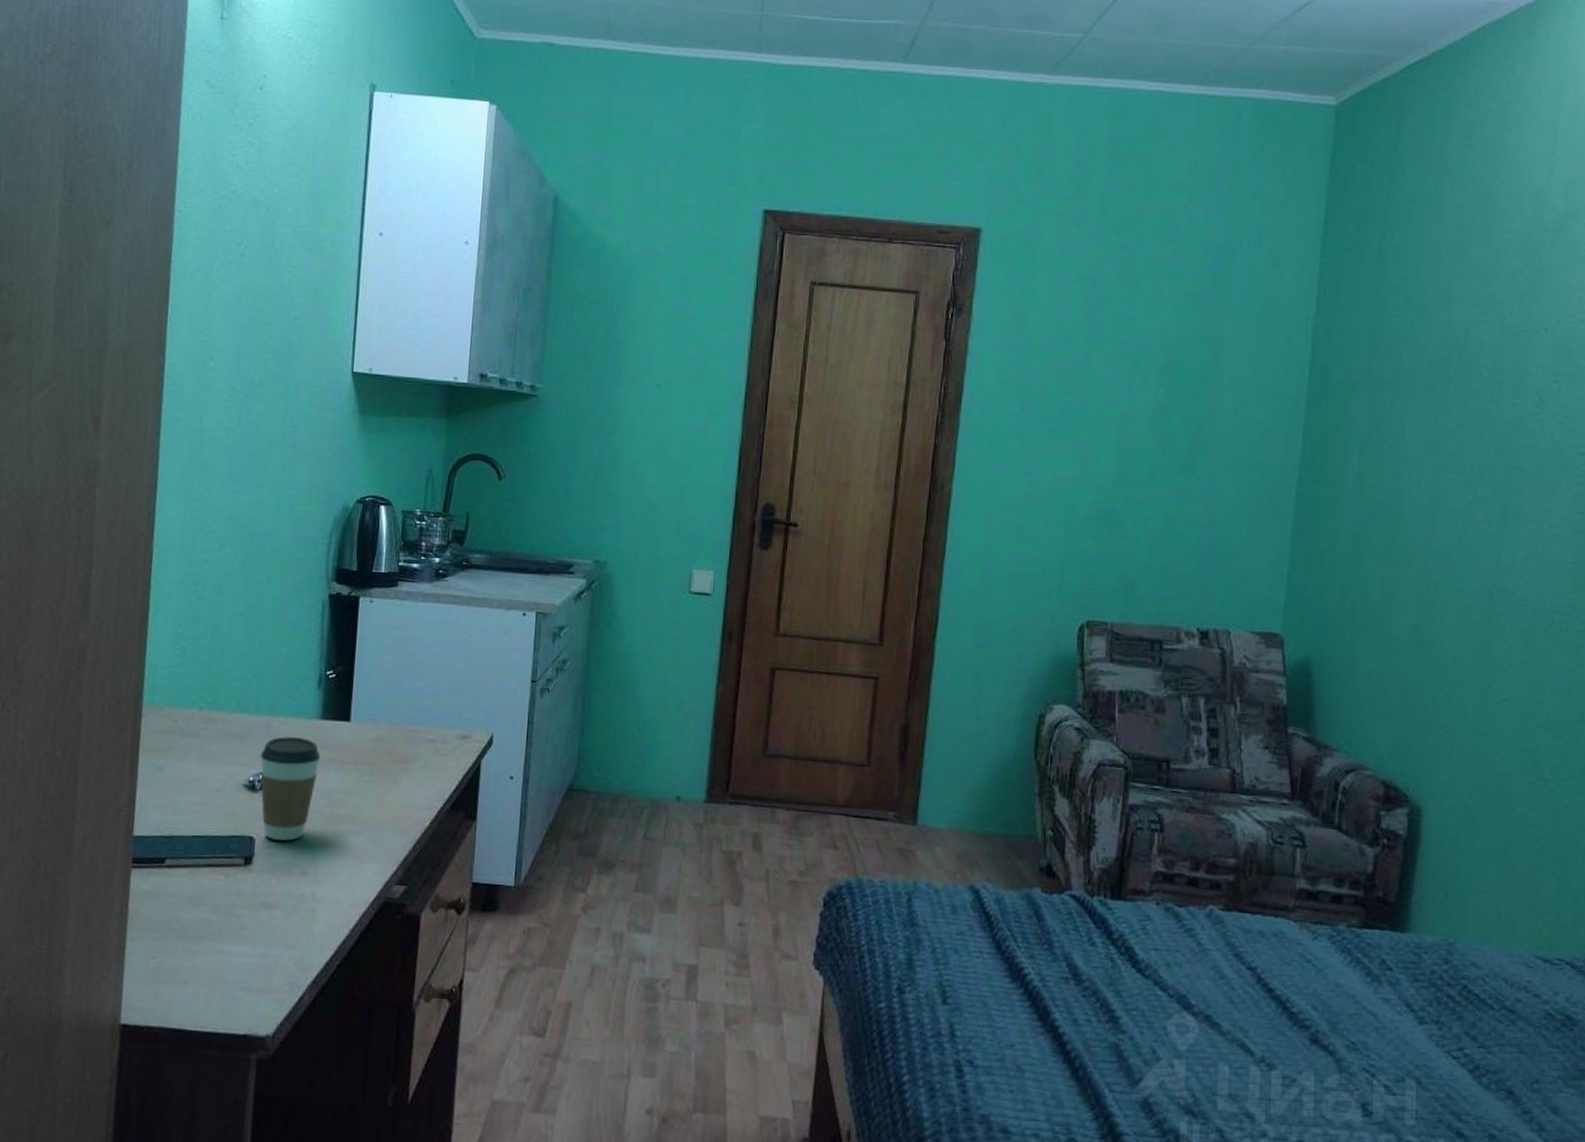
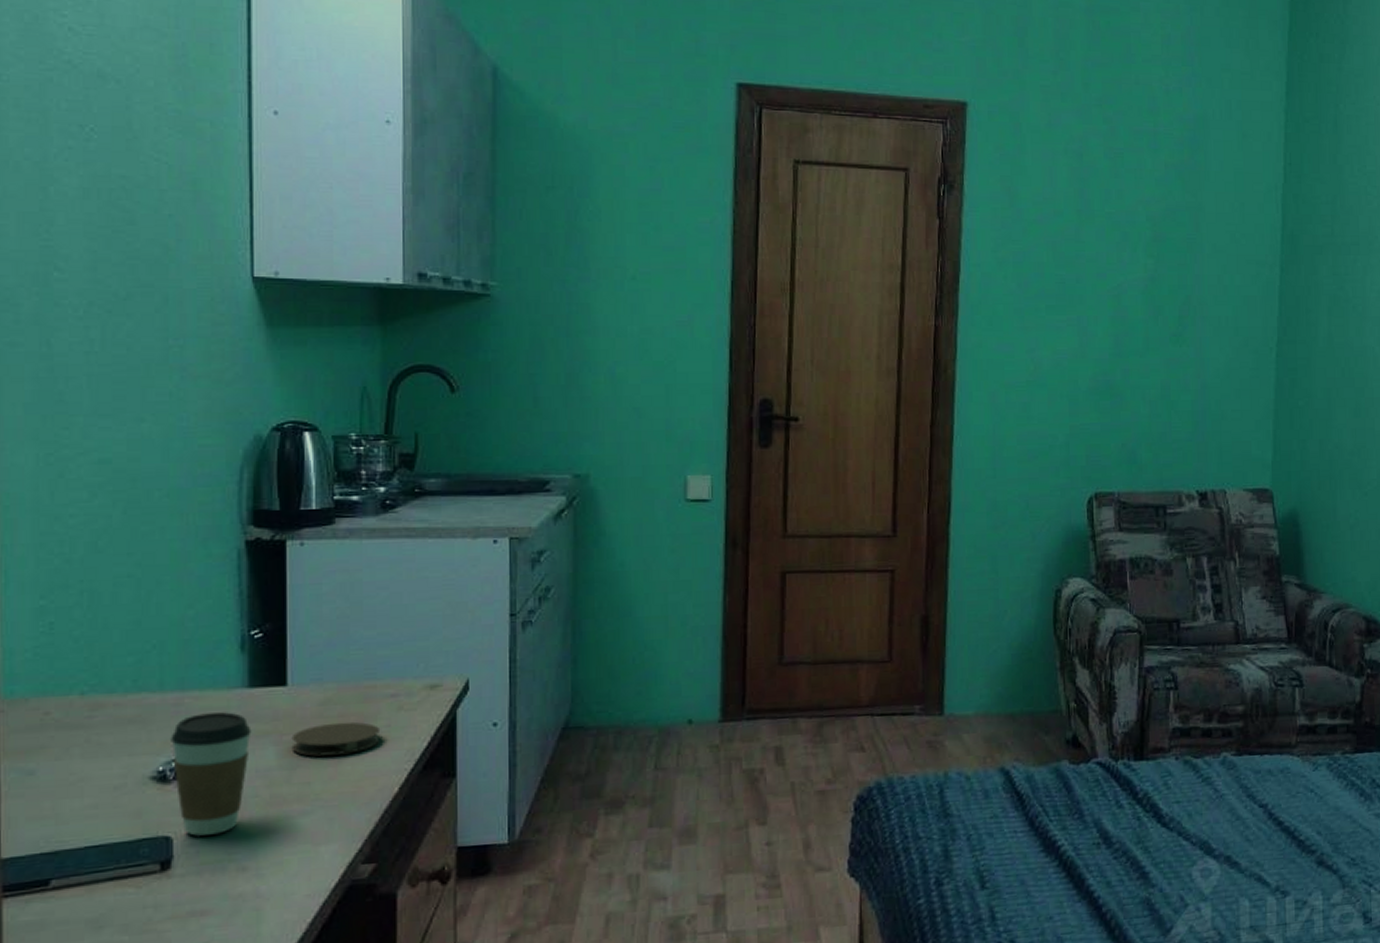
coaster: none [349,758,420,787] -> present [291,722,381,756]

